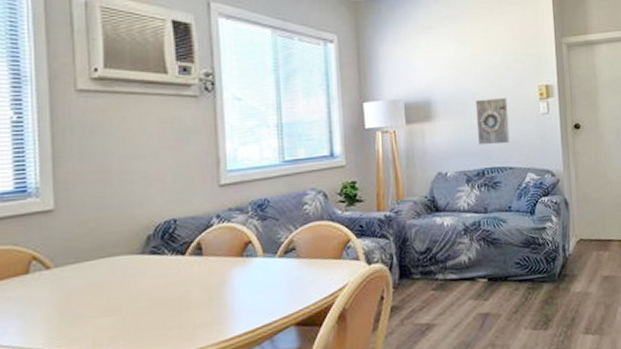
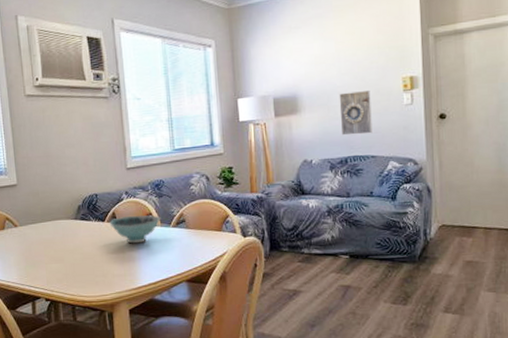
bowl: none [192,243,264,282] -> present [109,215,161,244]

